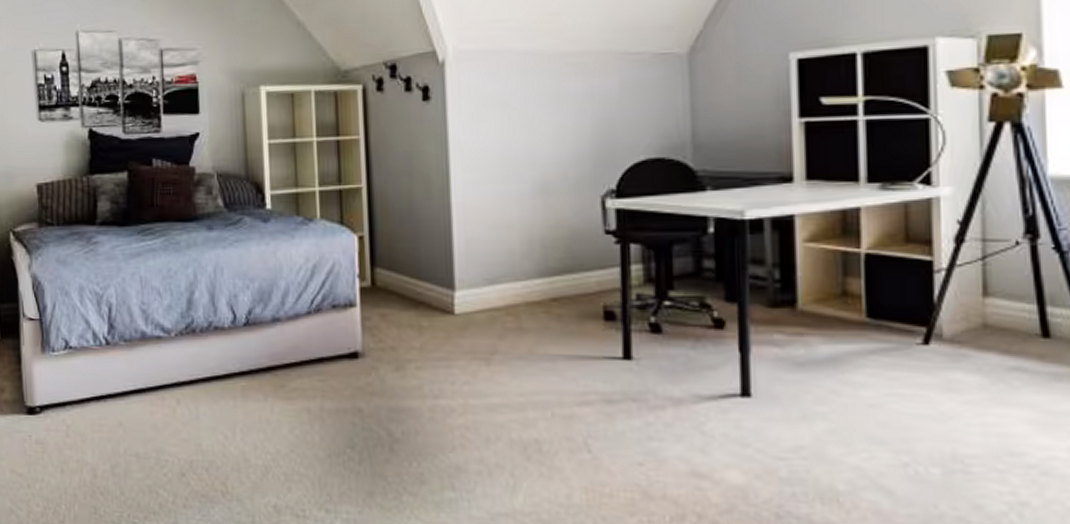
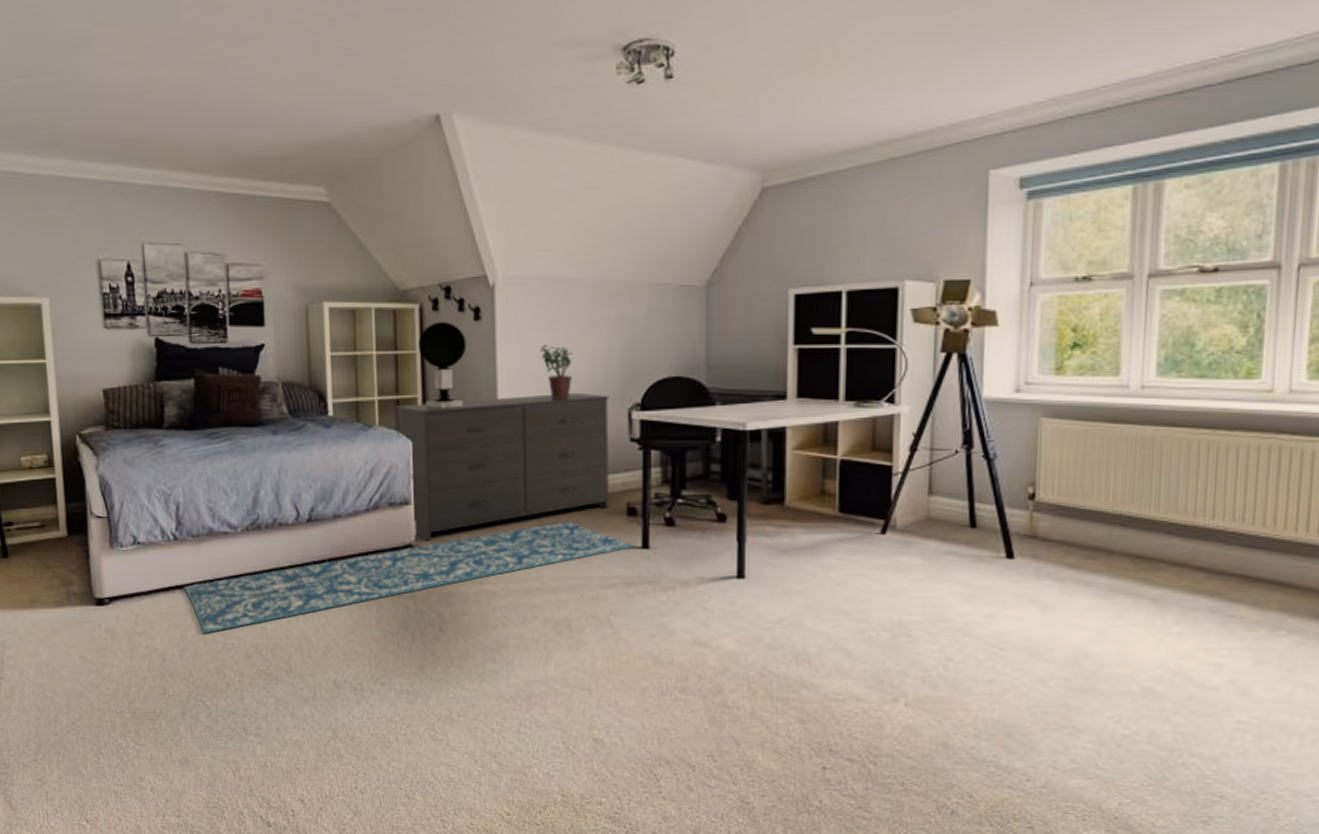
rug: none [115,326,615,448] -> present [183,521,635,634]
dresser: none [338,178,582,348] -> present [396,392,609,541]
table lamp: none [362,102,415,200] -> present [418,321,467,409]
potted plant: none [497,126,535,187] -> present [539,345,573,400]

